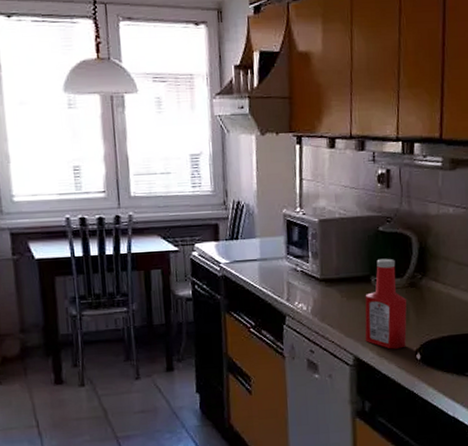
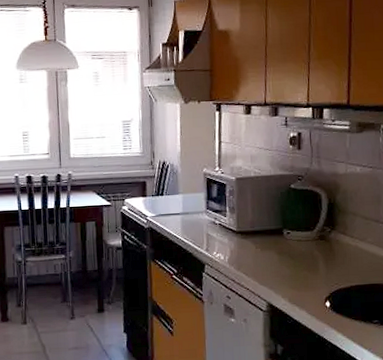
ketchup bottle: present [365,258,407,349] -> none [277,213,317,297]

